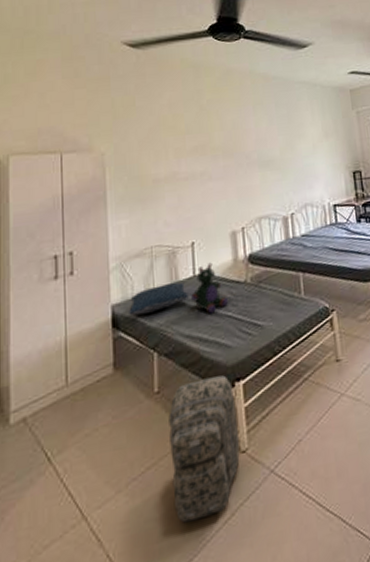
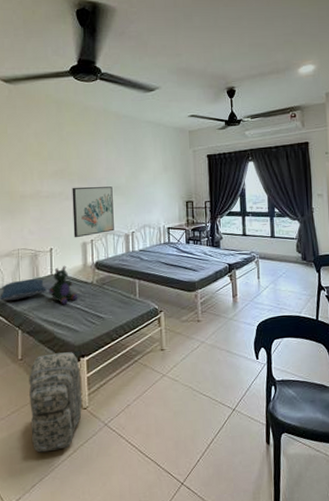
wall art: none [216,160,270,227] -> present [72,186,114,238]

